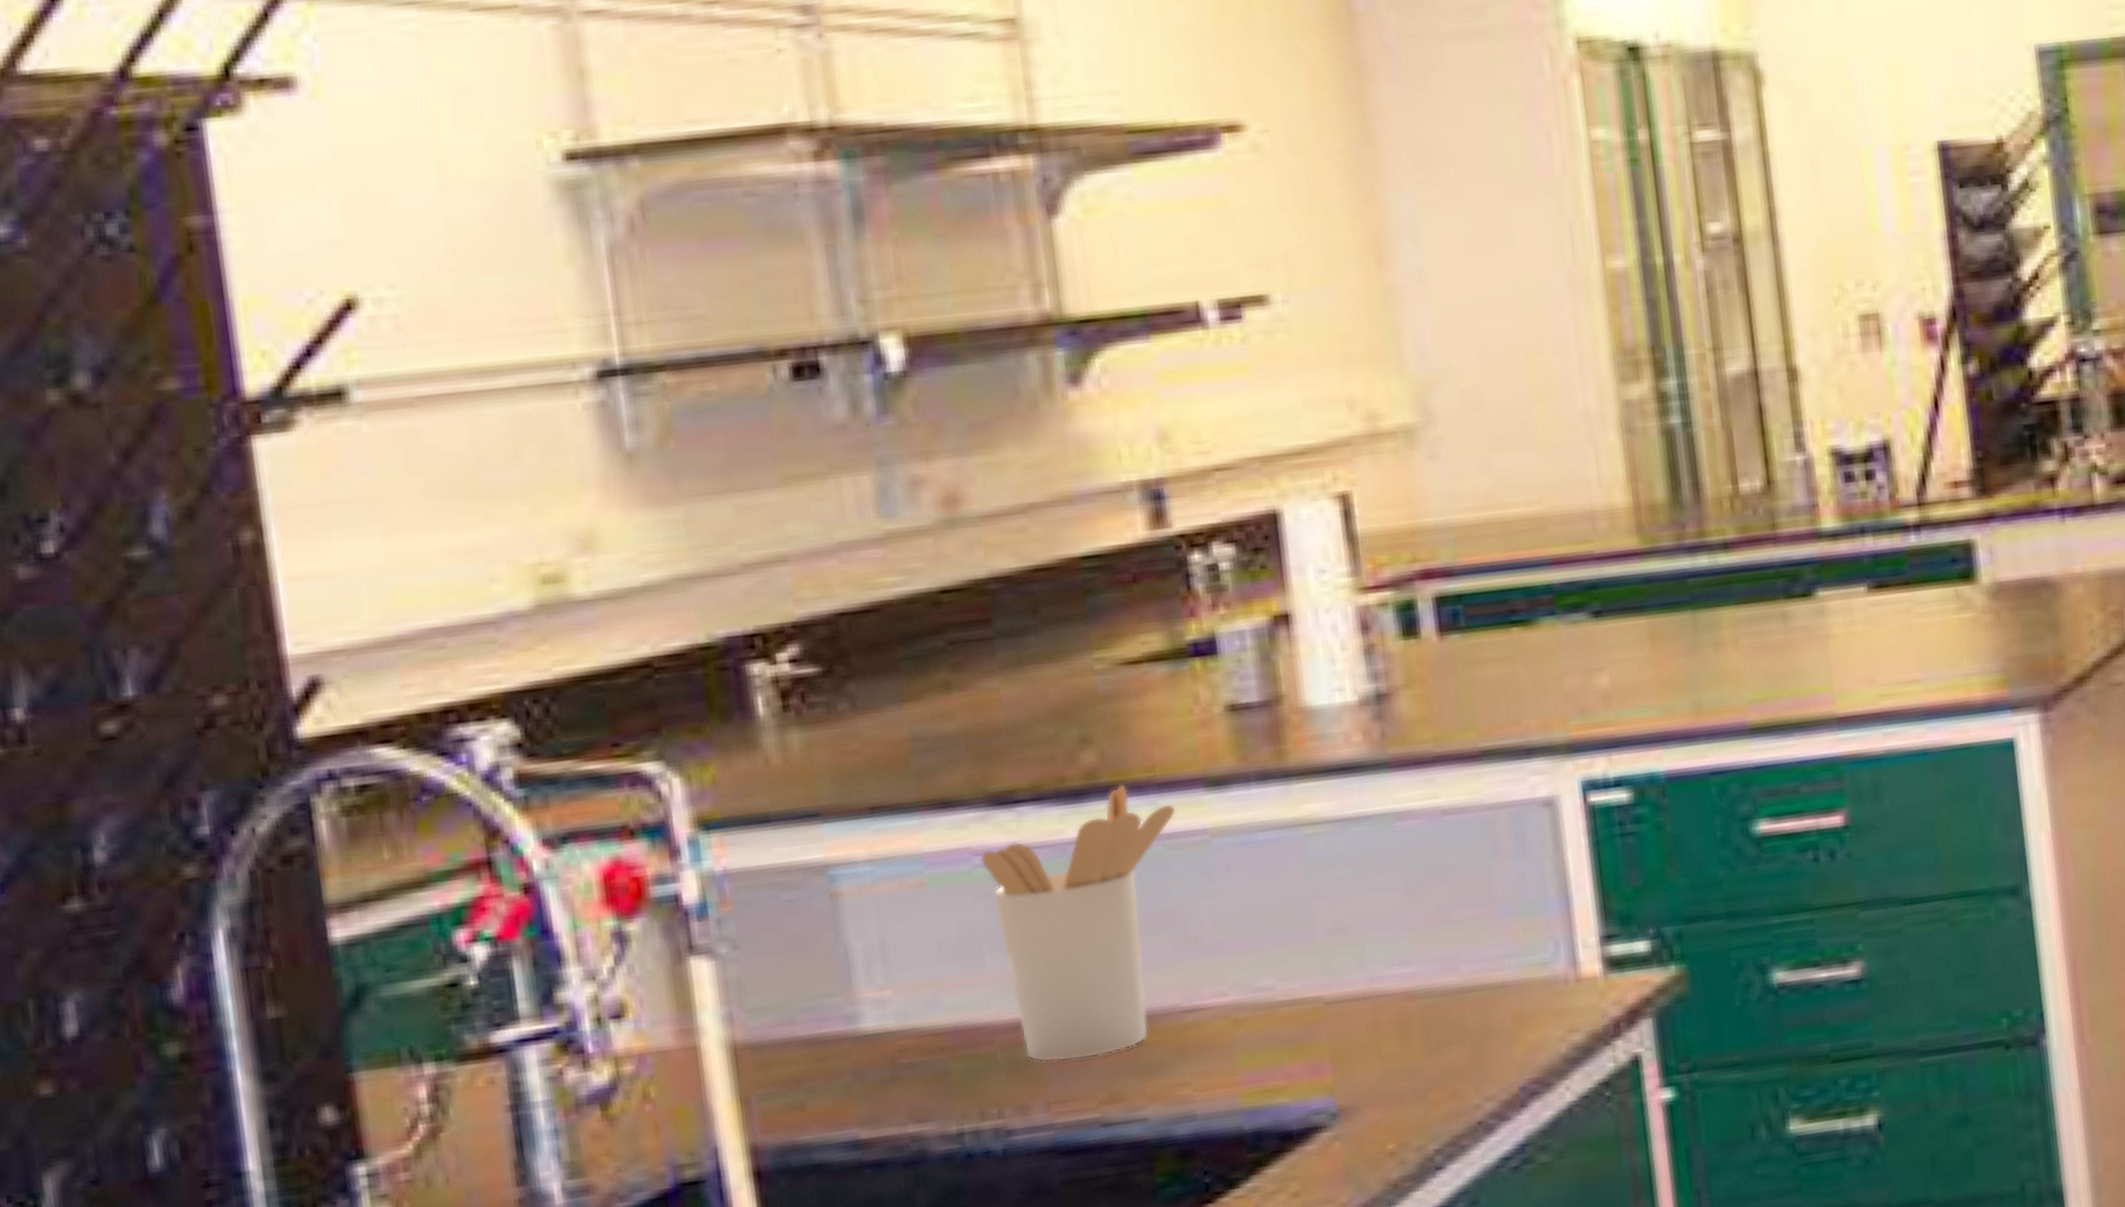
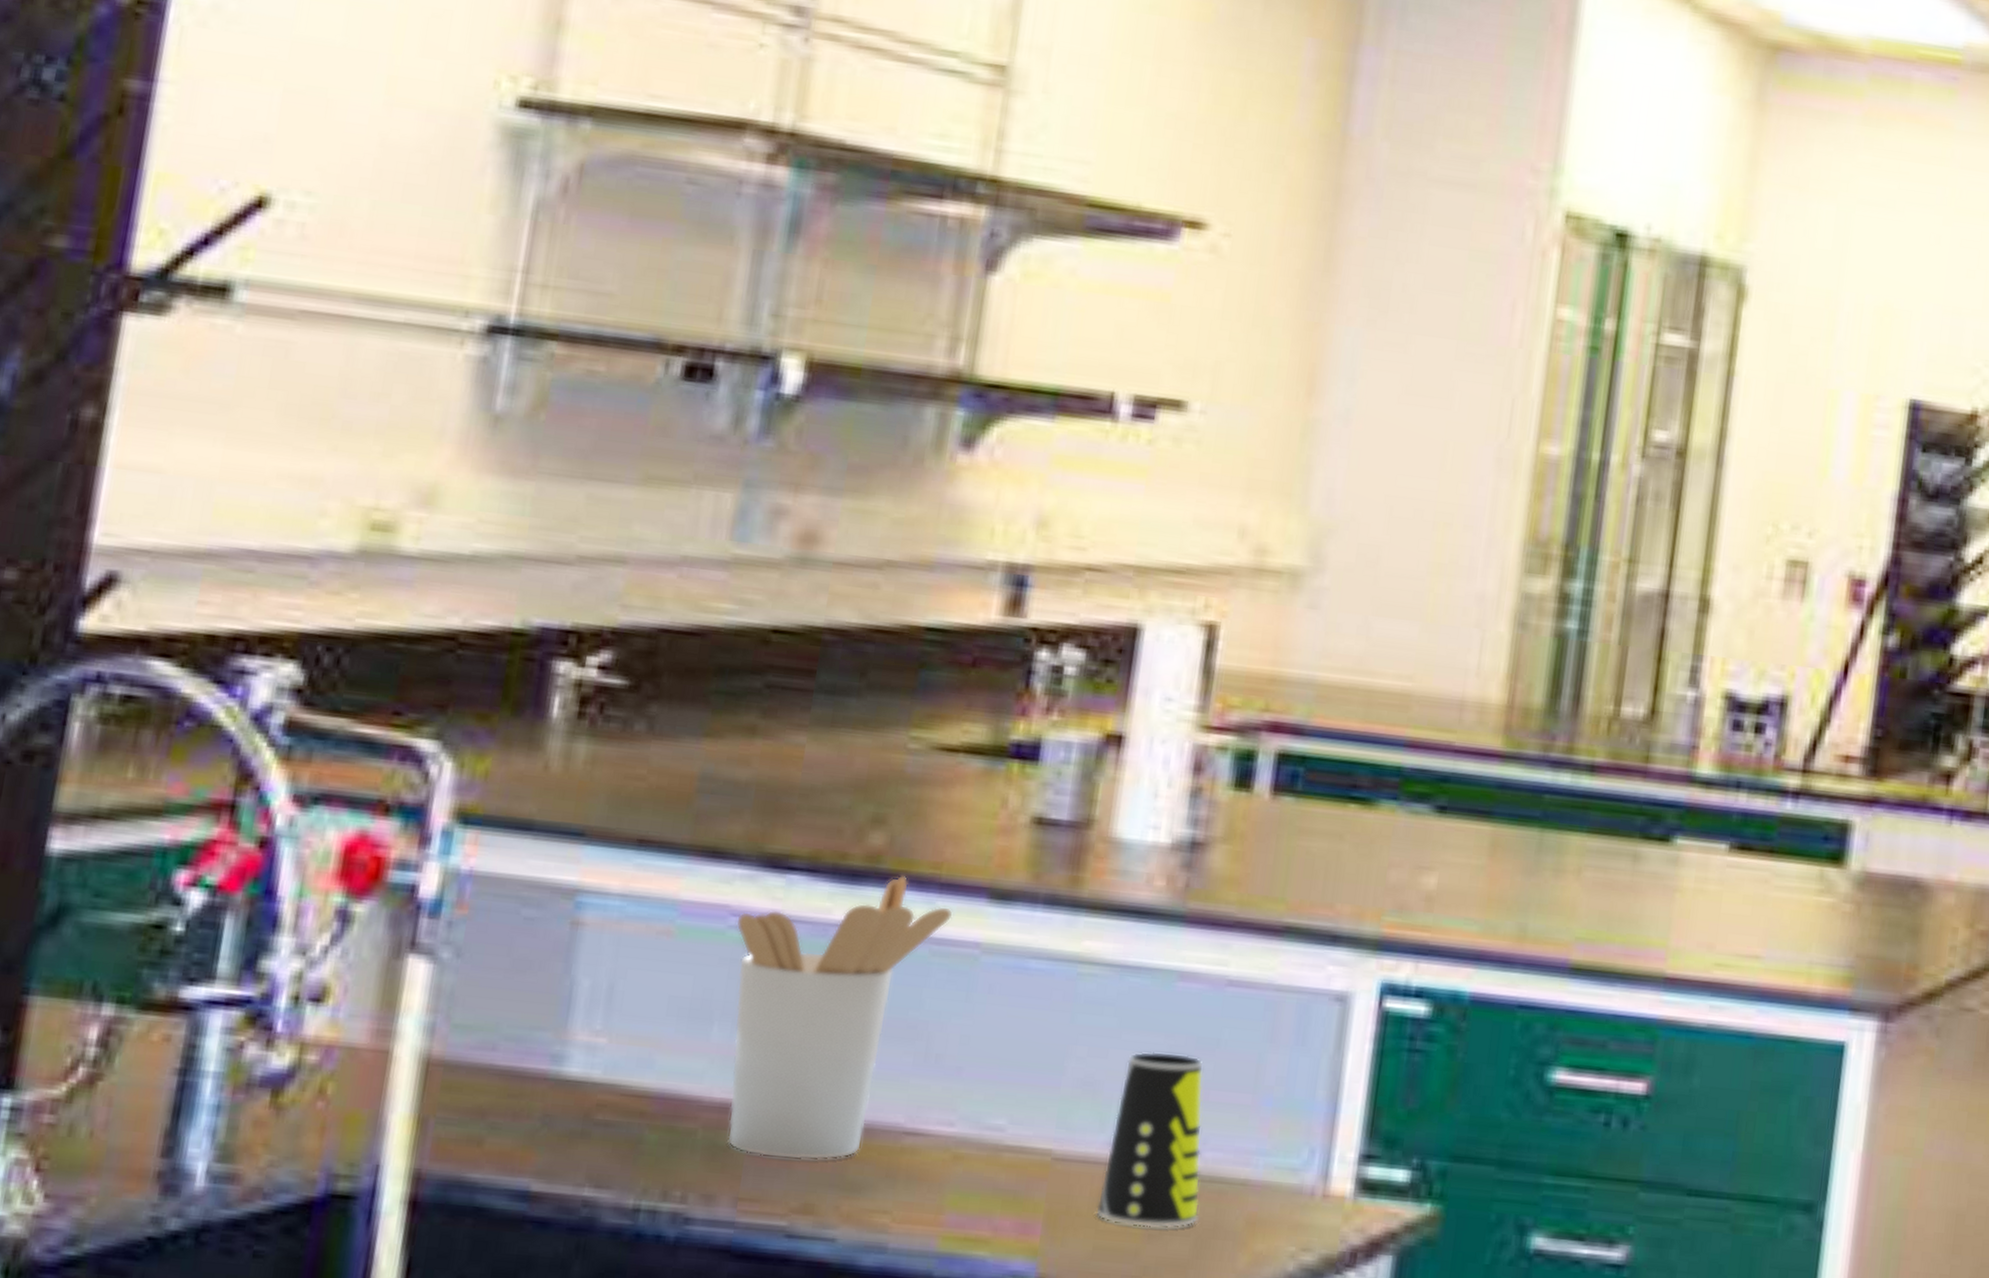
cup: none [1369,884,1469,1047] -> present [1096,1051,1204,1229]

